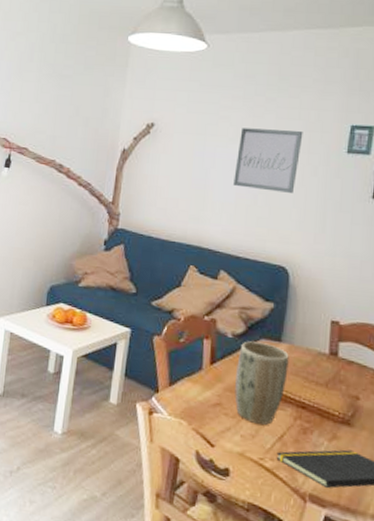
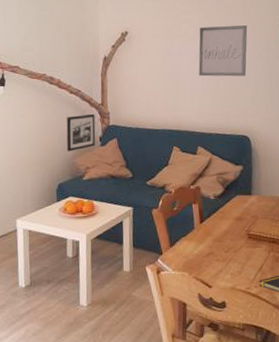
picture frame: none [66,211,103,252] -> present [66,114,96,152]
plant pot: present [234,341,289,425] -> none [220,198,260,262]

